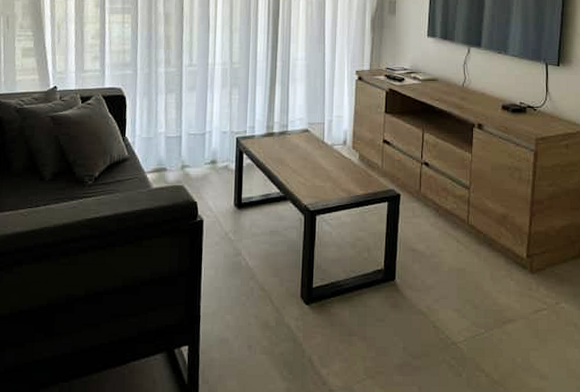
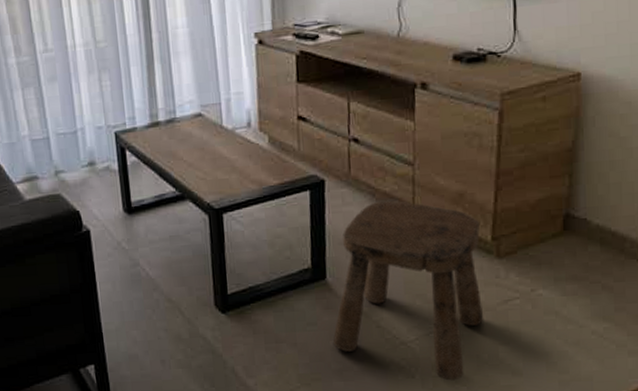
stool: none [396,216,519,381] -> present [332,200,484,381]

